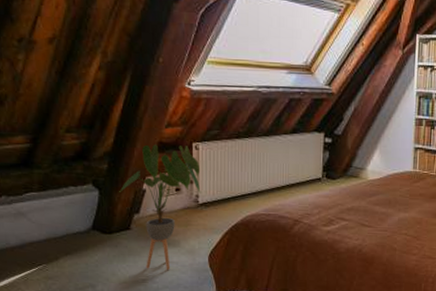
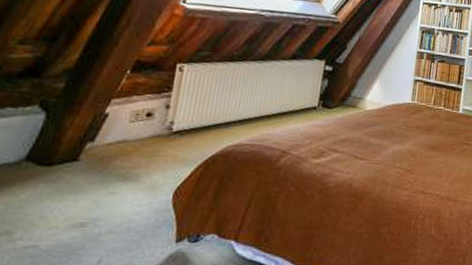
house plant: present [119,145,201,270] -> none [73,63,181,210]

